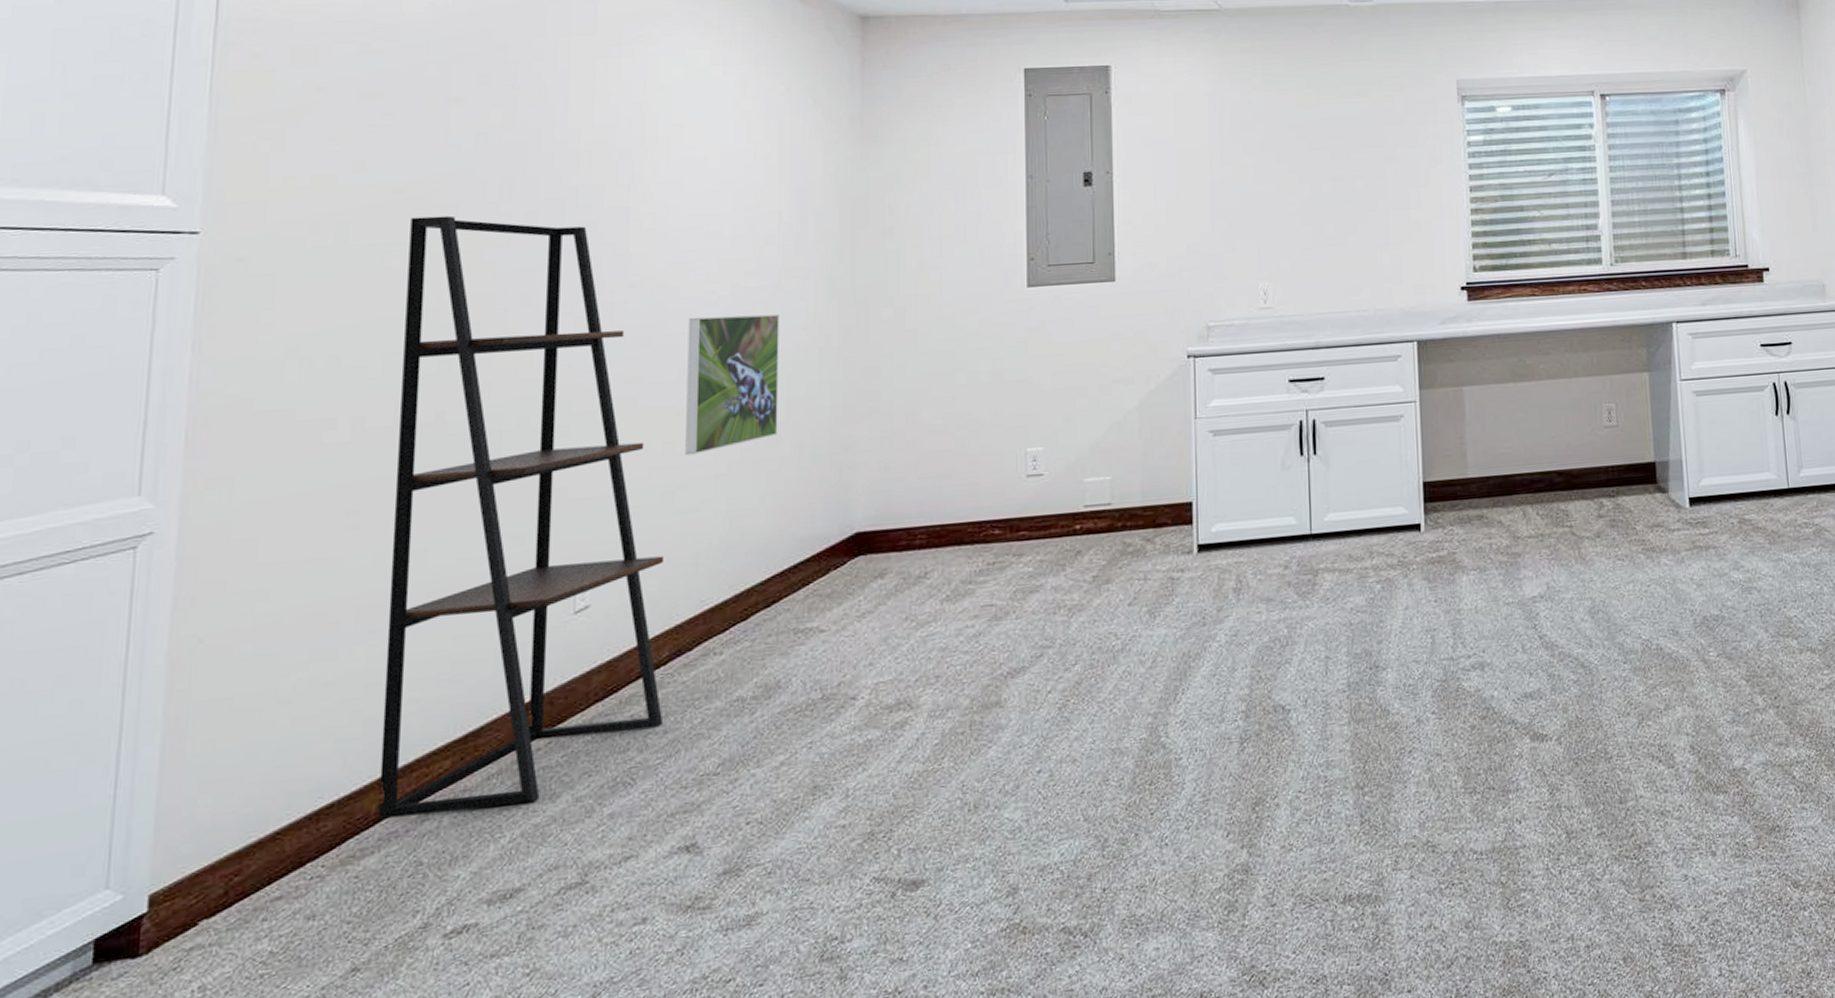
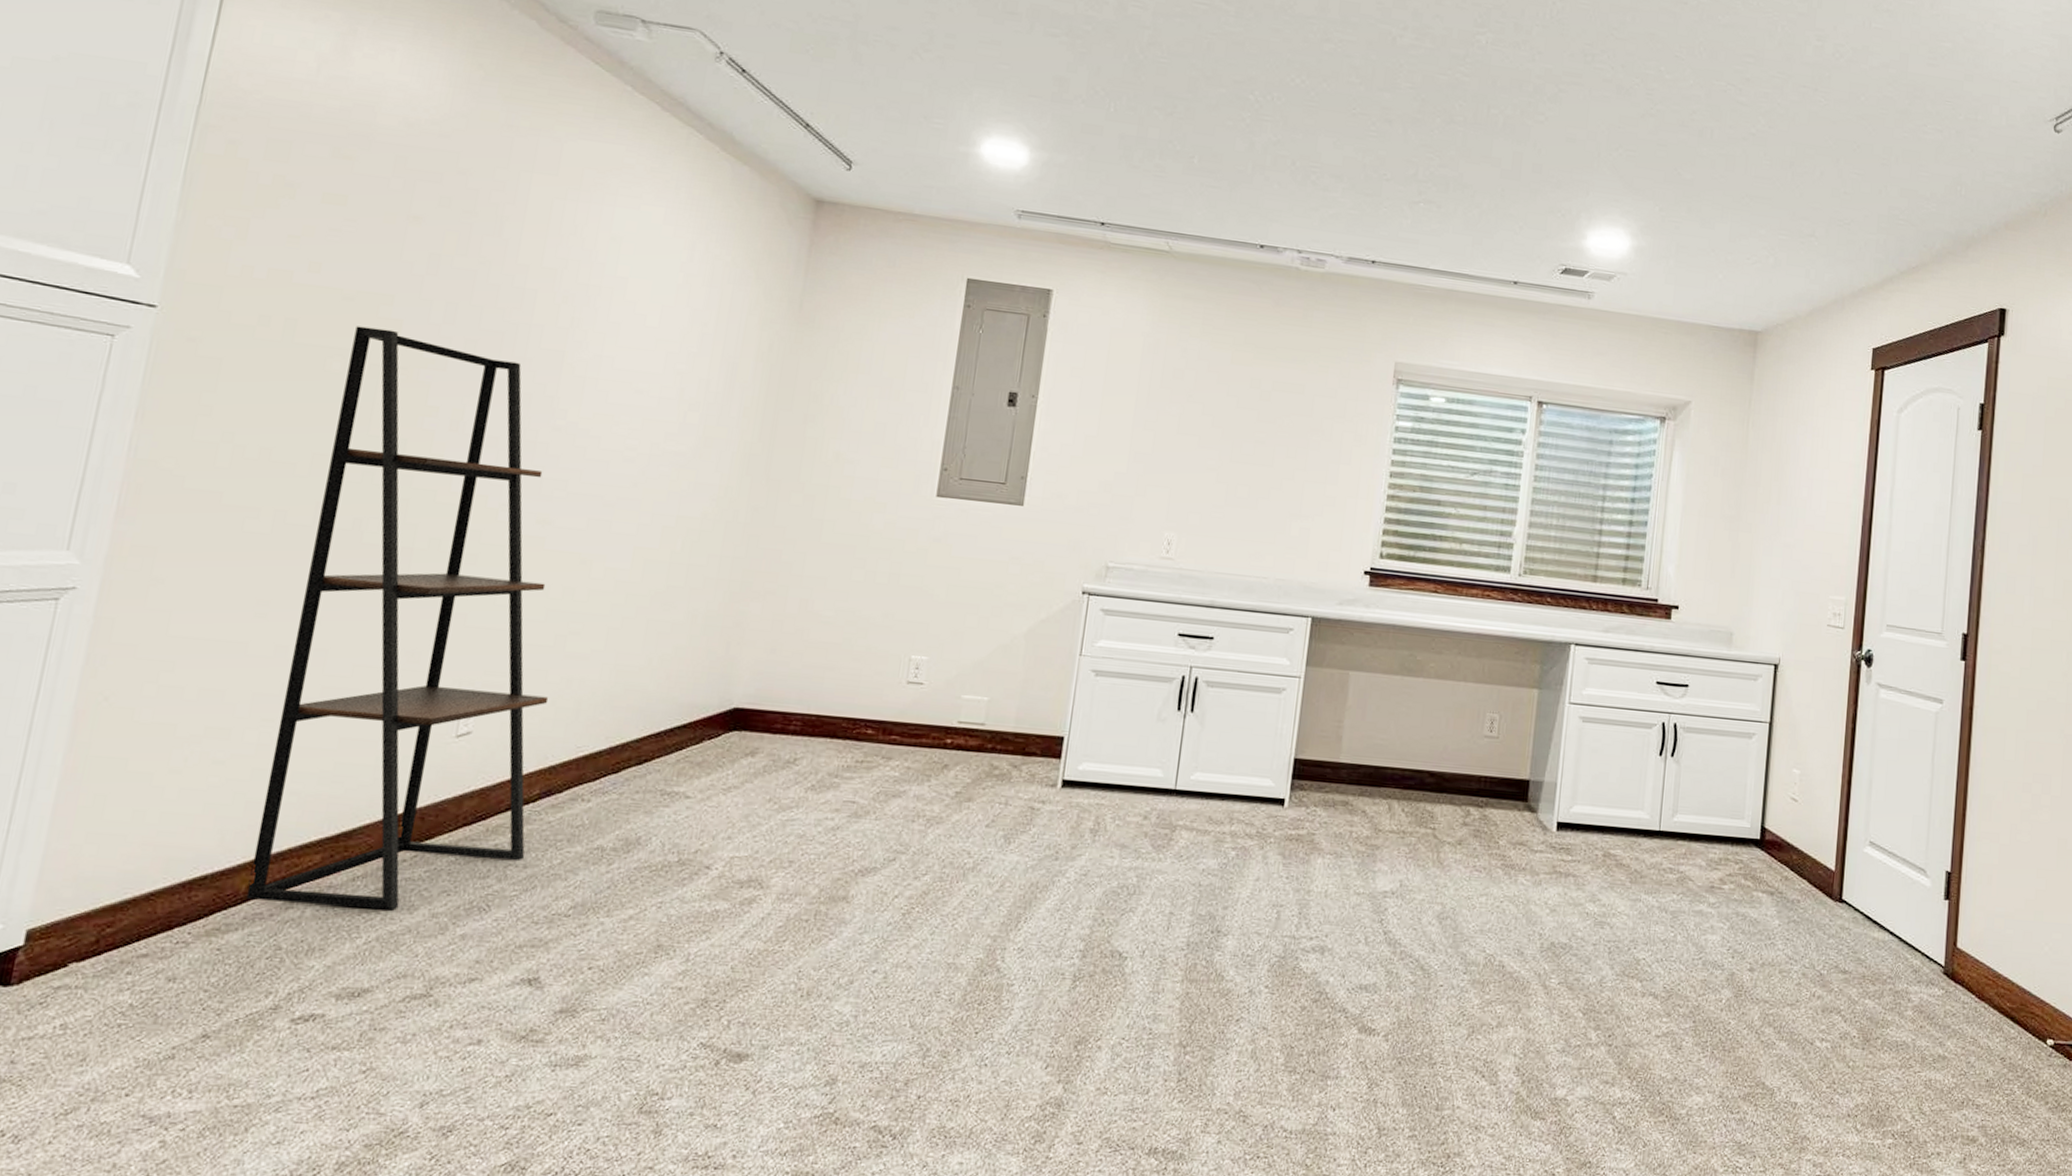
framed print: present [685,314,780,456] -> none [583,469,693,605]

